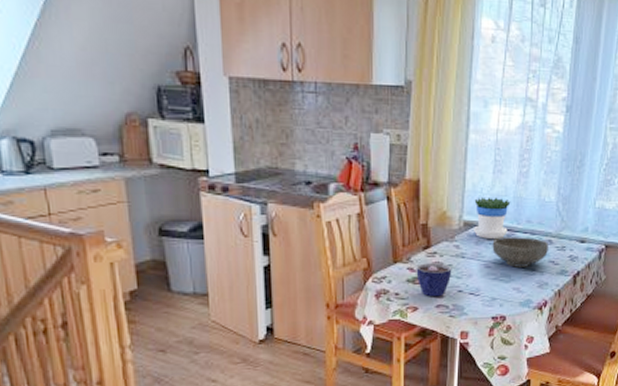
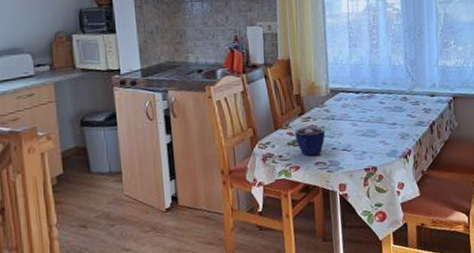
flowerpot: present [474,197,511,239] -> none [336,66,368,102]
bowl: present [492,237,548,267] -> none [356,96,405,124]

